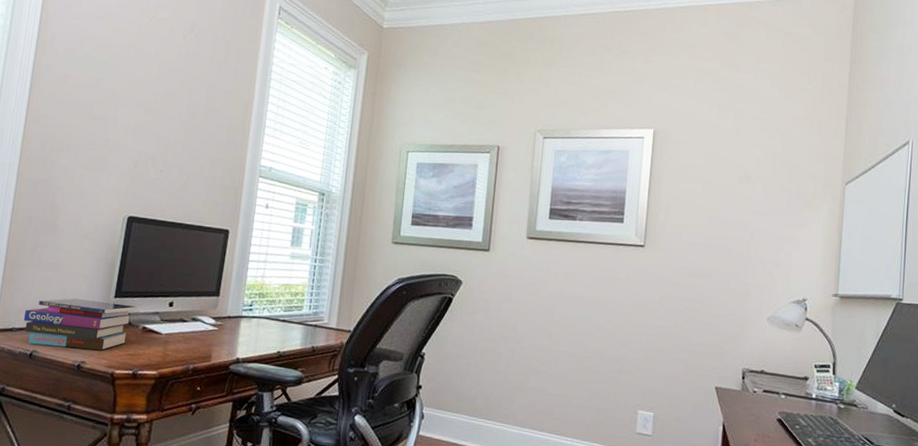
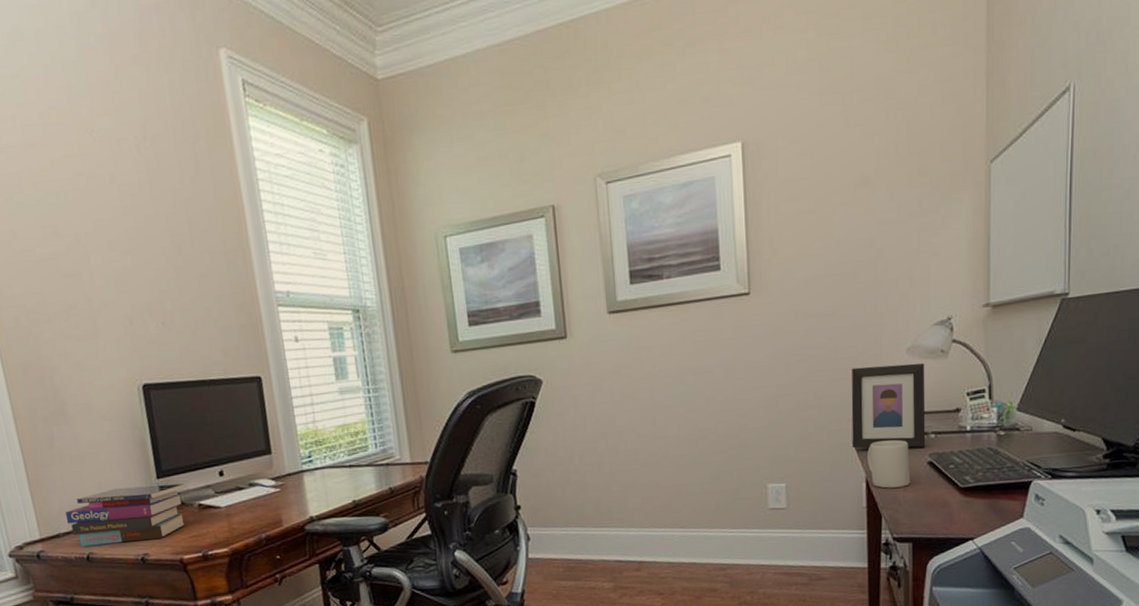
picture frame: none [714,324,782,405] -> present [851,363,926,449]
mug: none [726,391,763,437] -> present [867,439,911,489]

